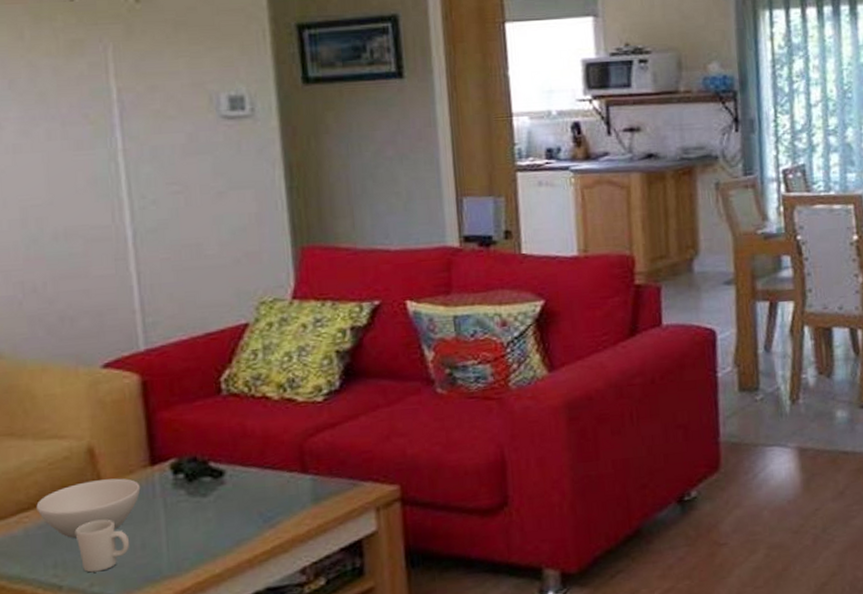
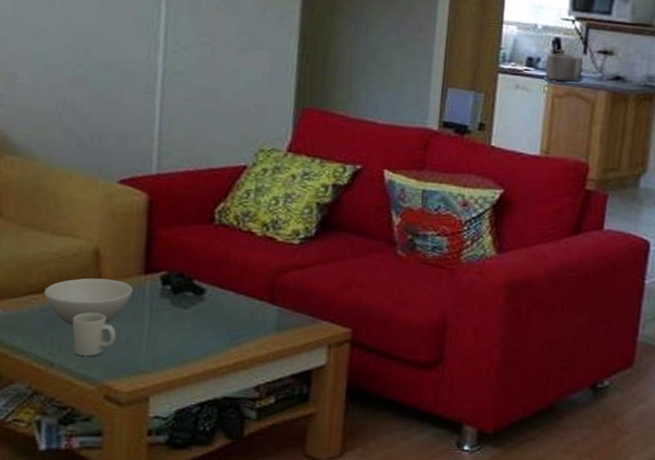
toaster: none [568,138,612,171] -> present [544,53,585,83]

